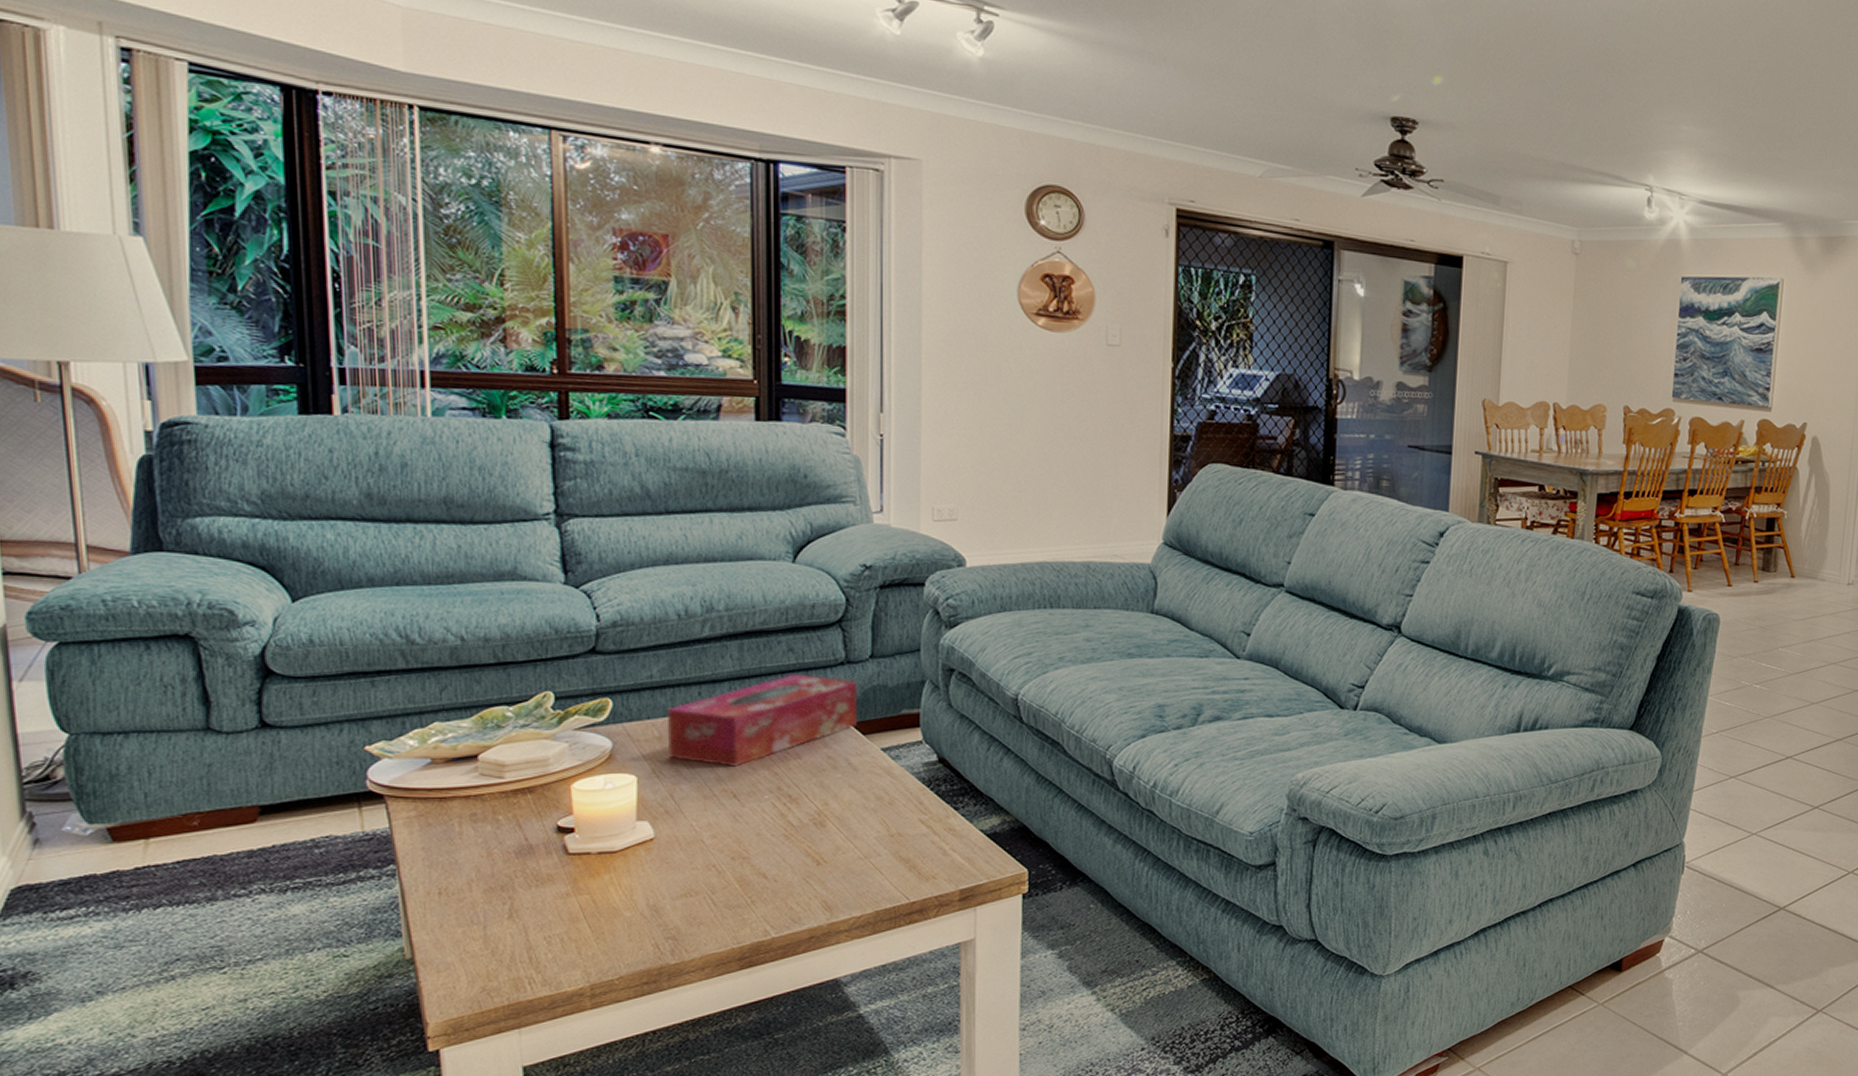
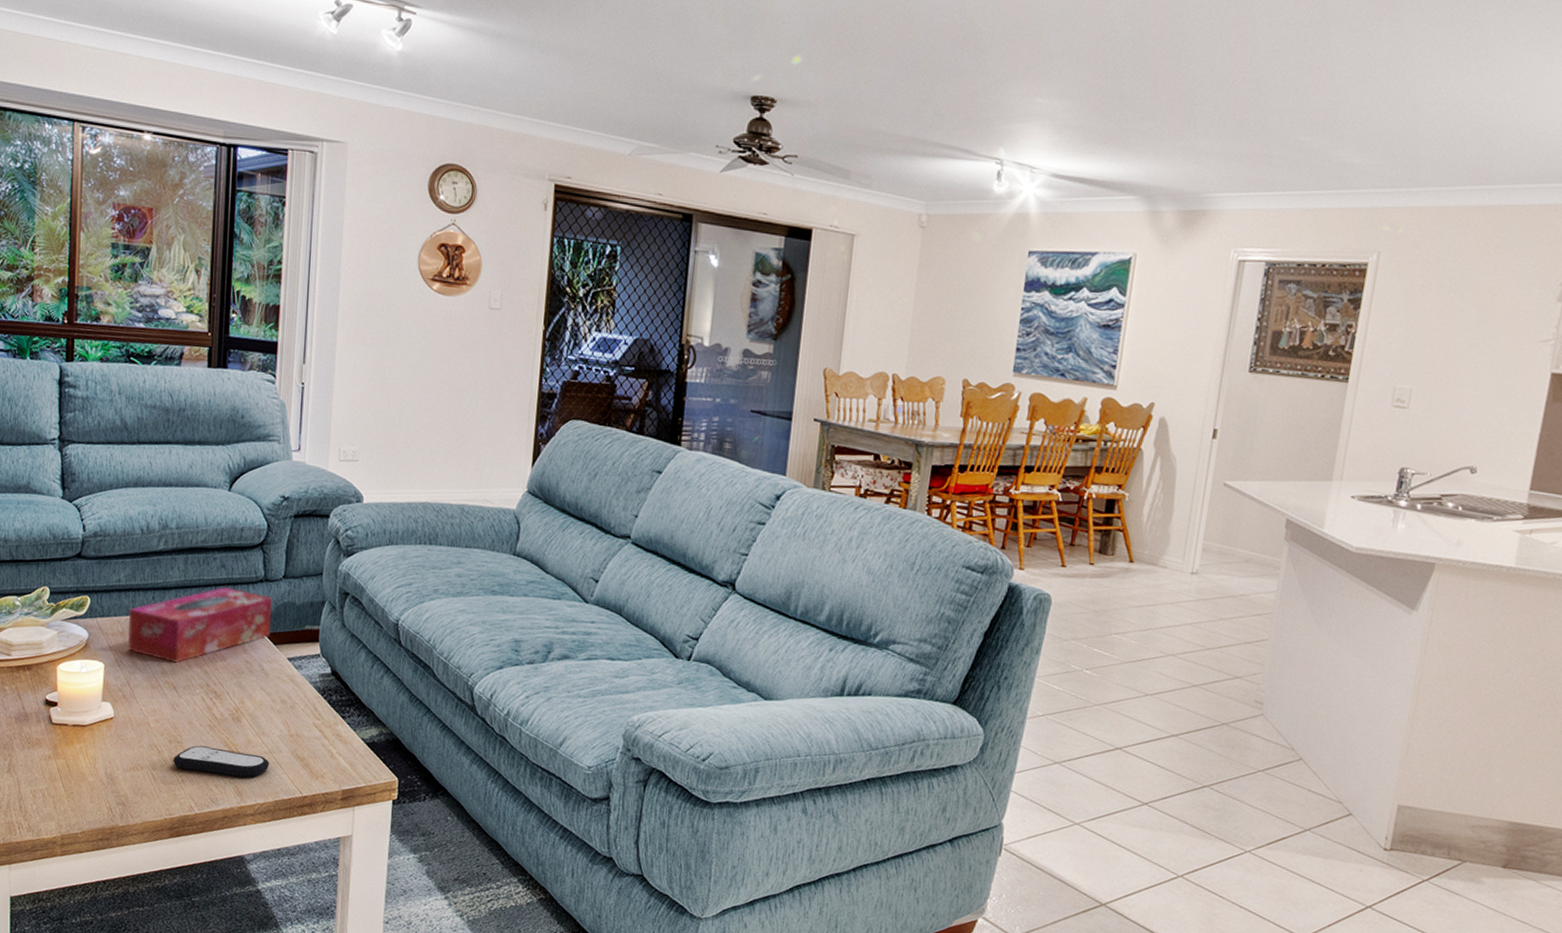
remote control: none [739,859,866,890] -> present [173,745,270,778]

